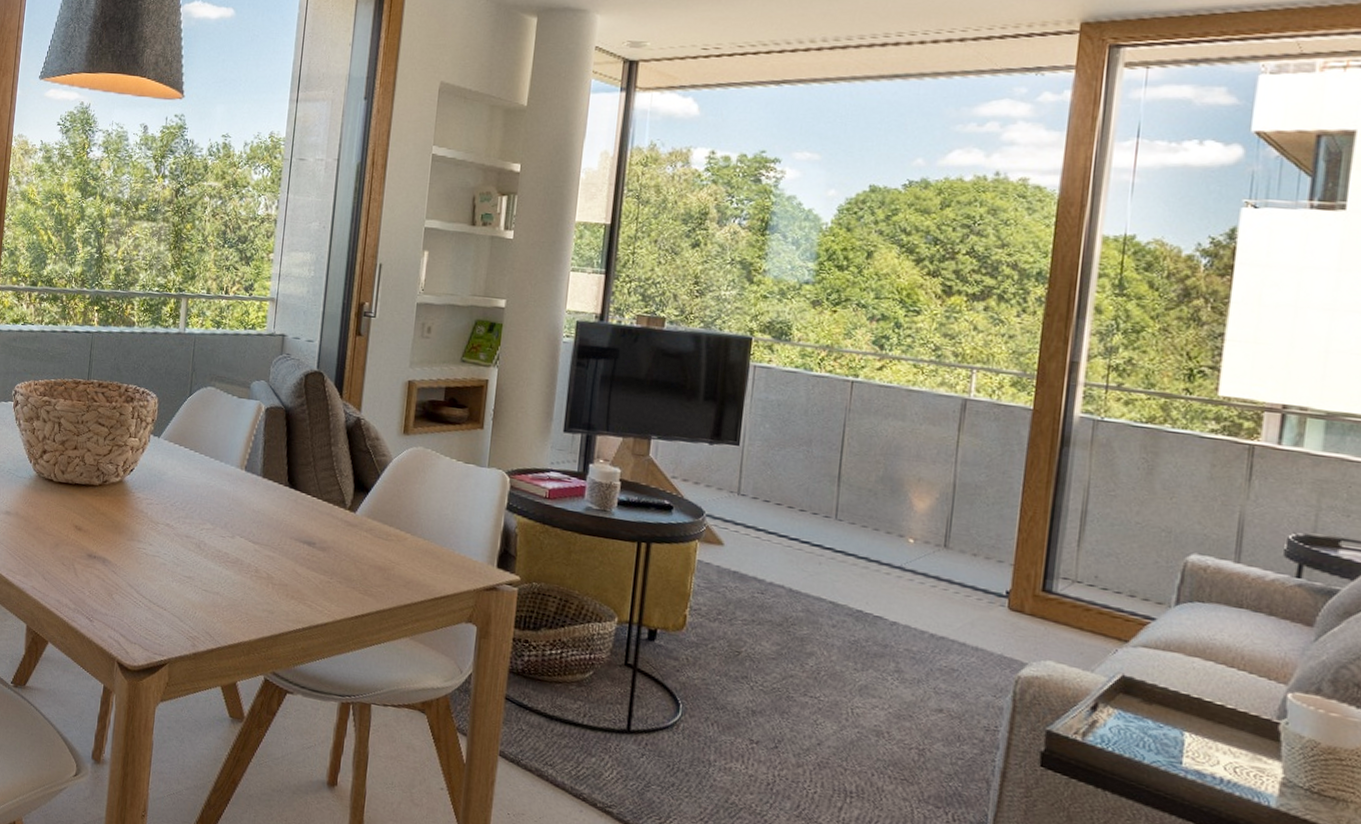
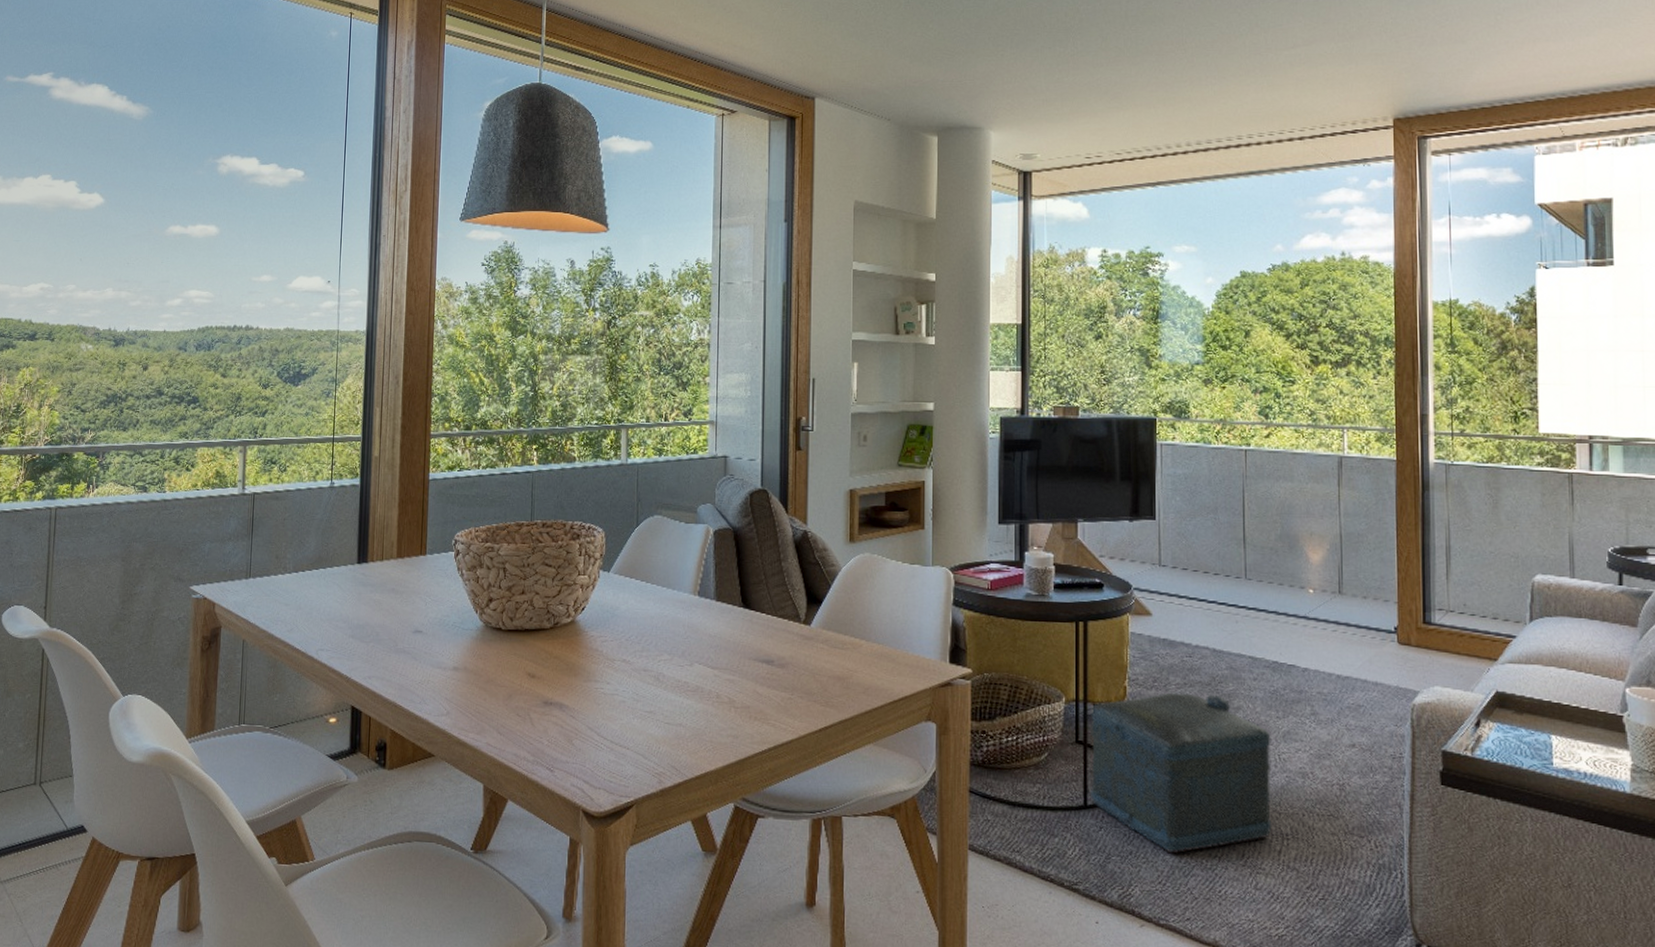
ottoman: none [634,627,845,794] -> present [1089,692,1272,854]

